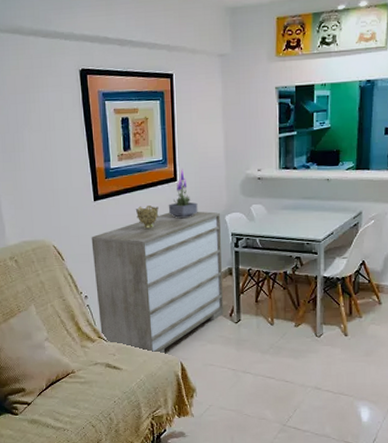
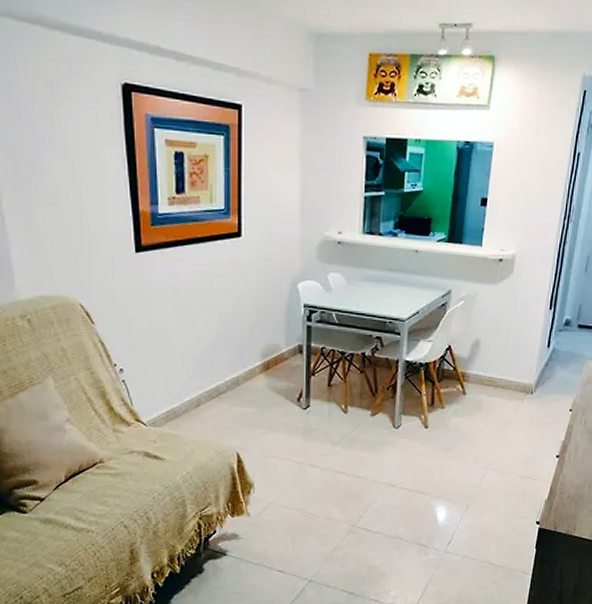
dresser: present [91,211,223,353] -> none [130,273,293,441]
decorative bowl: present [135,206,159,230] -> none [188,263,217,293]
potted plant: present [168,169,198,219] -> none [229,223,265,283]

